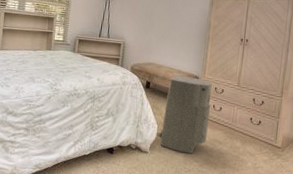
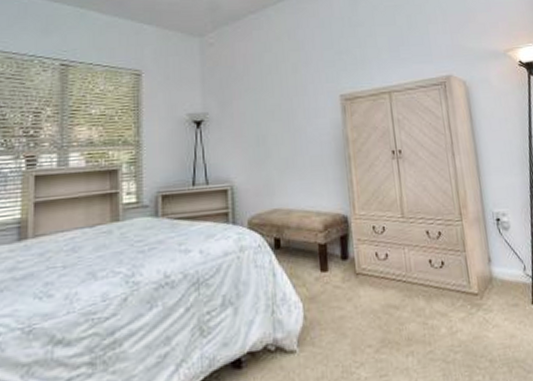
air purifier: present [158,75,212,154] -> none [305,218,377,338]

